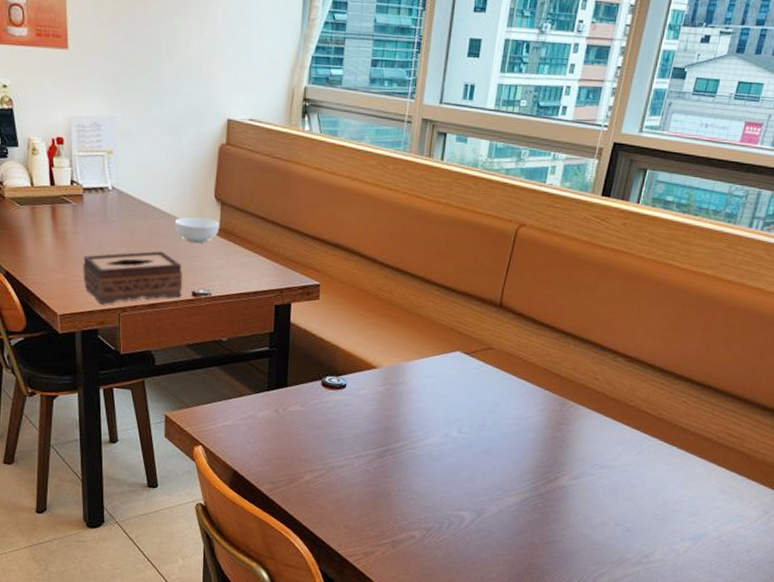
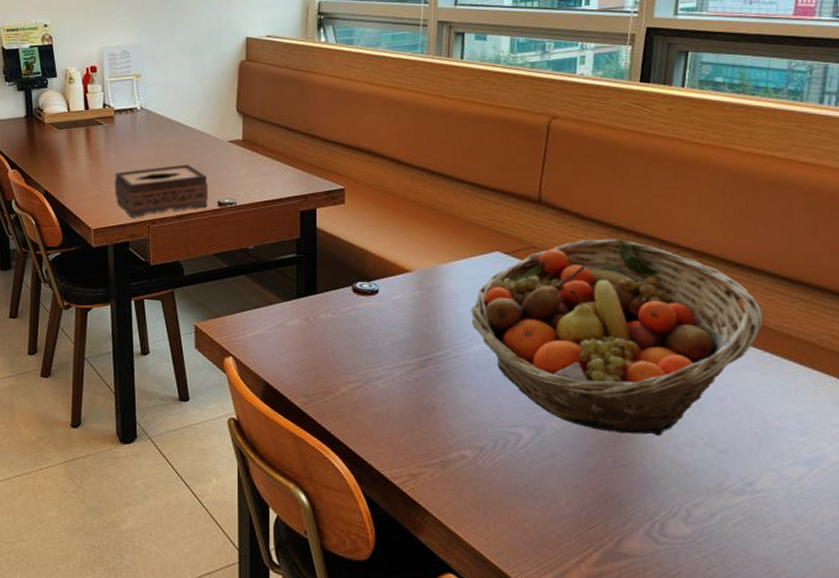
cereal bowl: present [174,217,219,243] -> none [199,130,241,154]
fruit basket: none [429,343,676,518] -> present [471,239,763,436]

